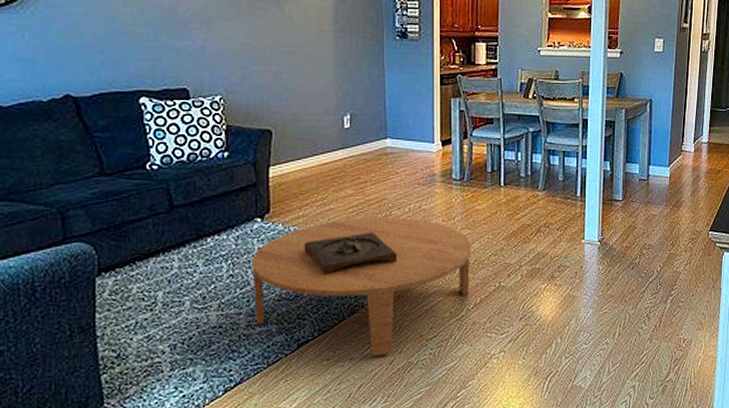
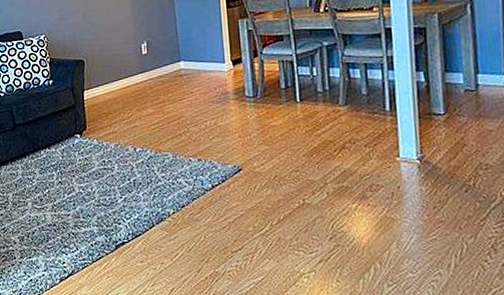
coffee table: present [252,217,471,357] -> none [75,133,271,263]
wooden tray: present [304,232,398,275] -> none [115,147,198,185]

